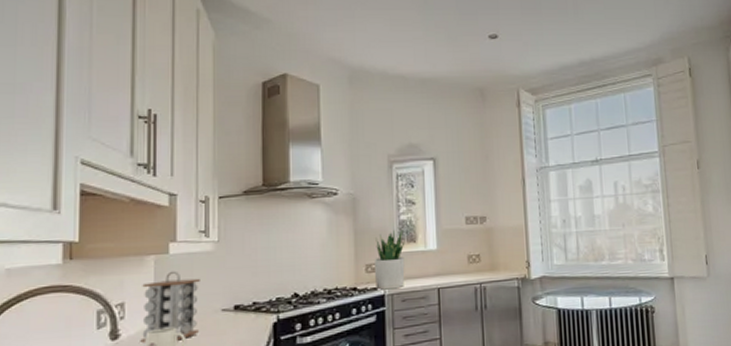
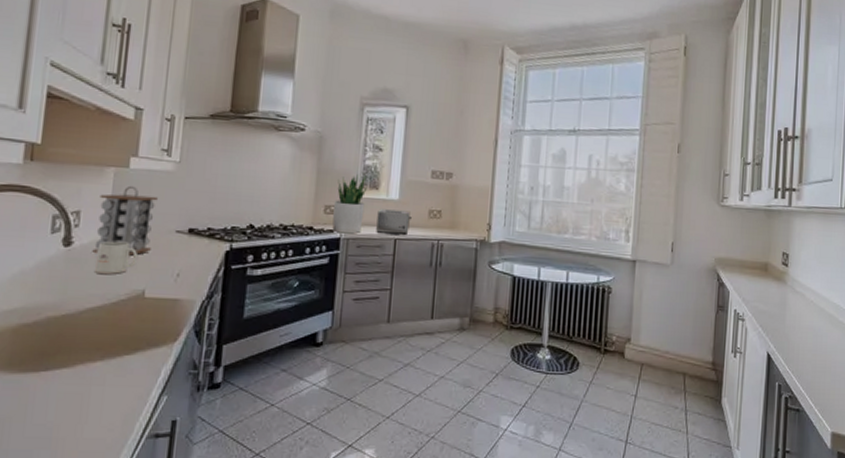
toaster: none [418,259,452,286] -> present [376,209,412,236]

